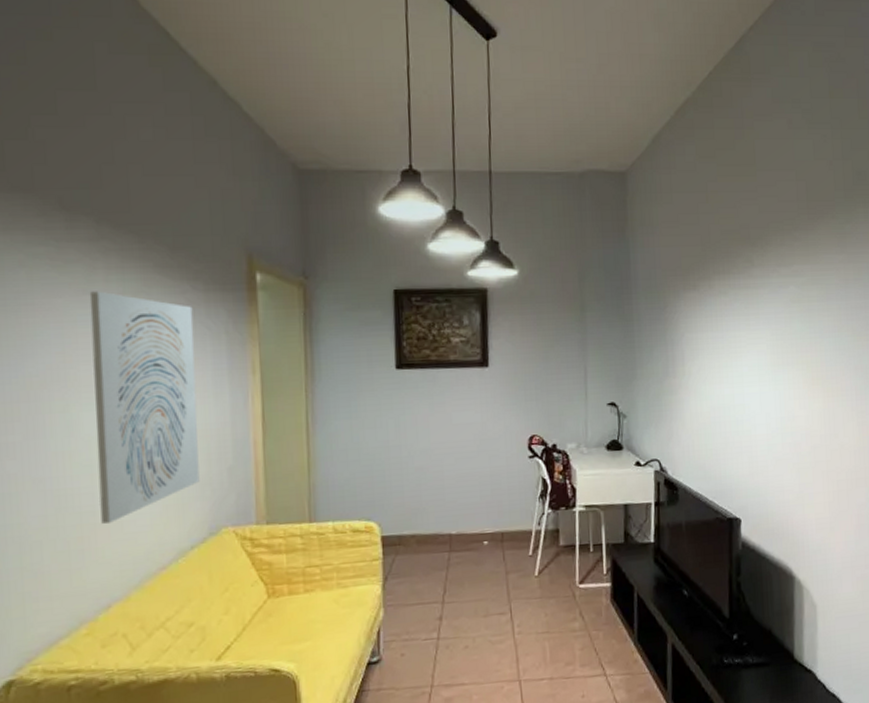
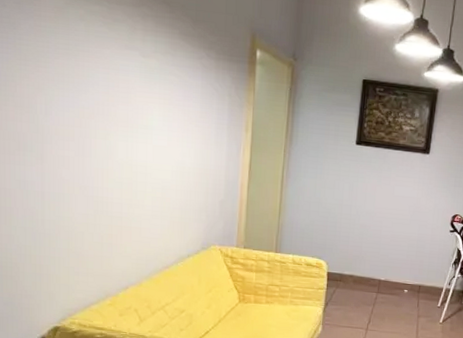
wall art: present [89,291,200,524] -> none [126,47,206,228]

